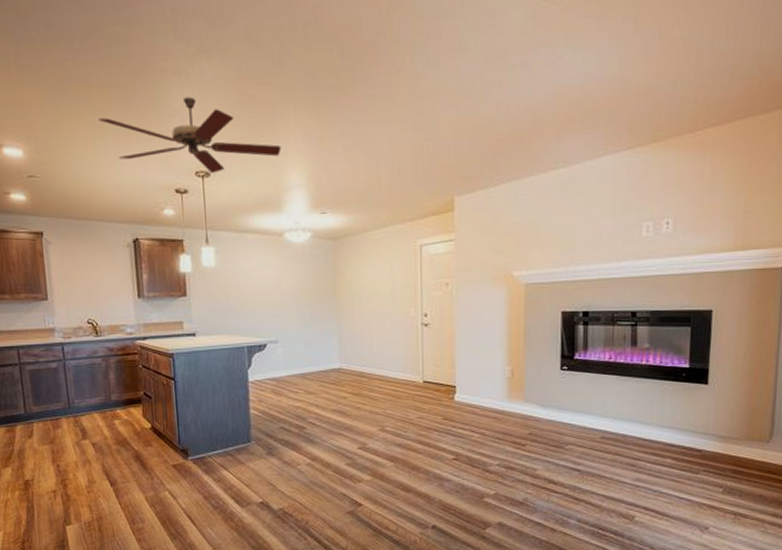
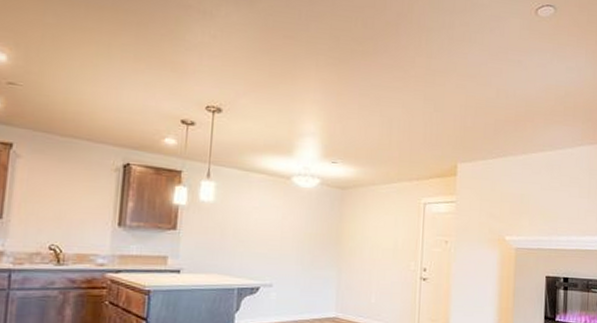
ceiling fan: present [98,96,281,173] -> none [105,34,299,110]

